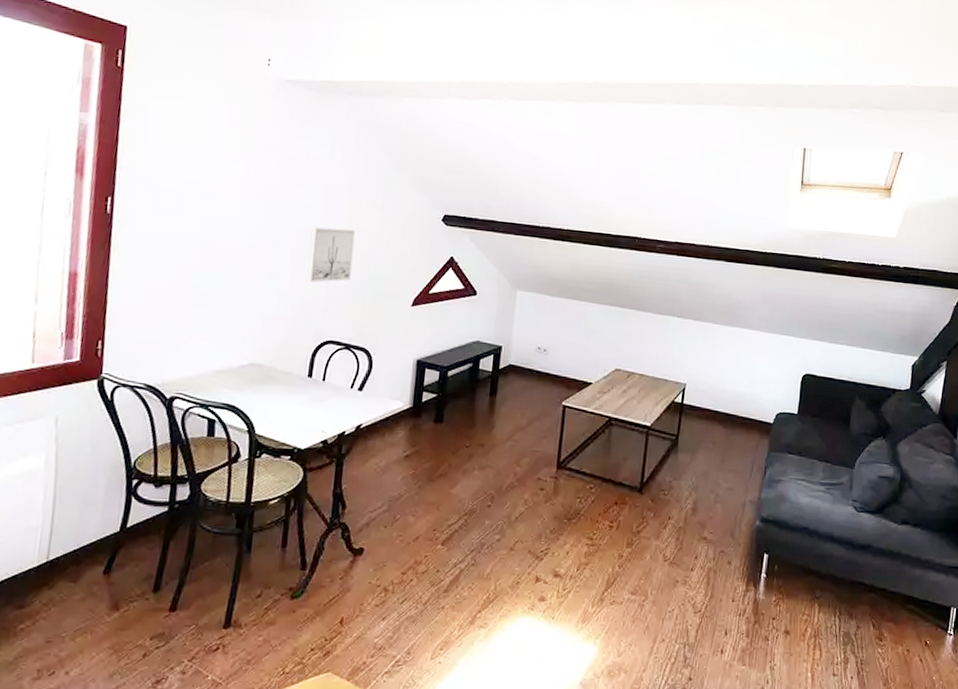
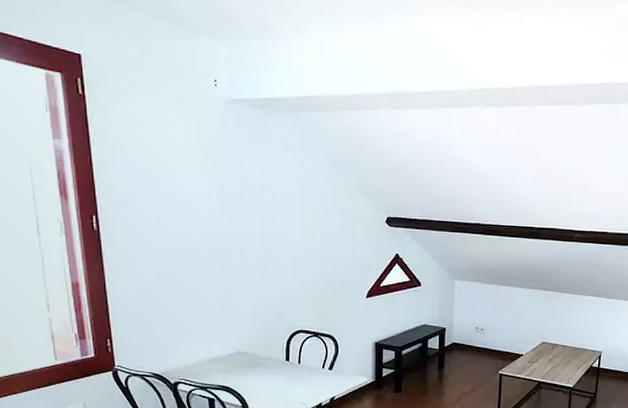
wall art: present [304,227,356,283] -> none [271,233,312,282]

